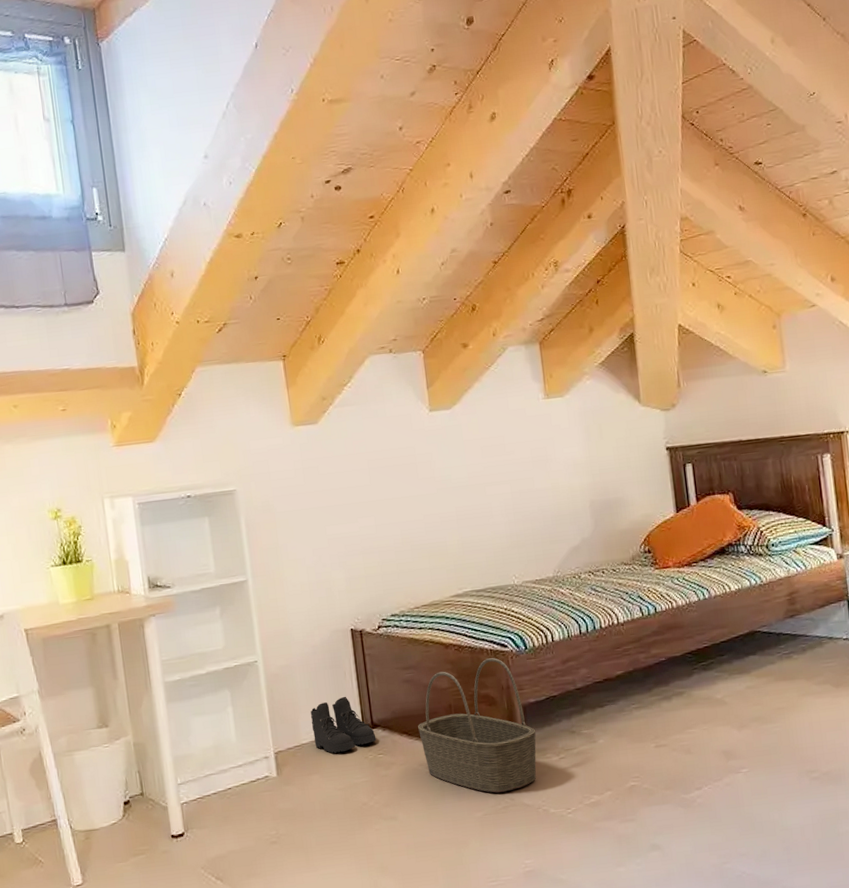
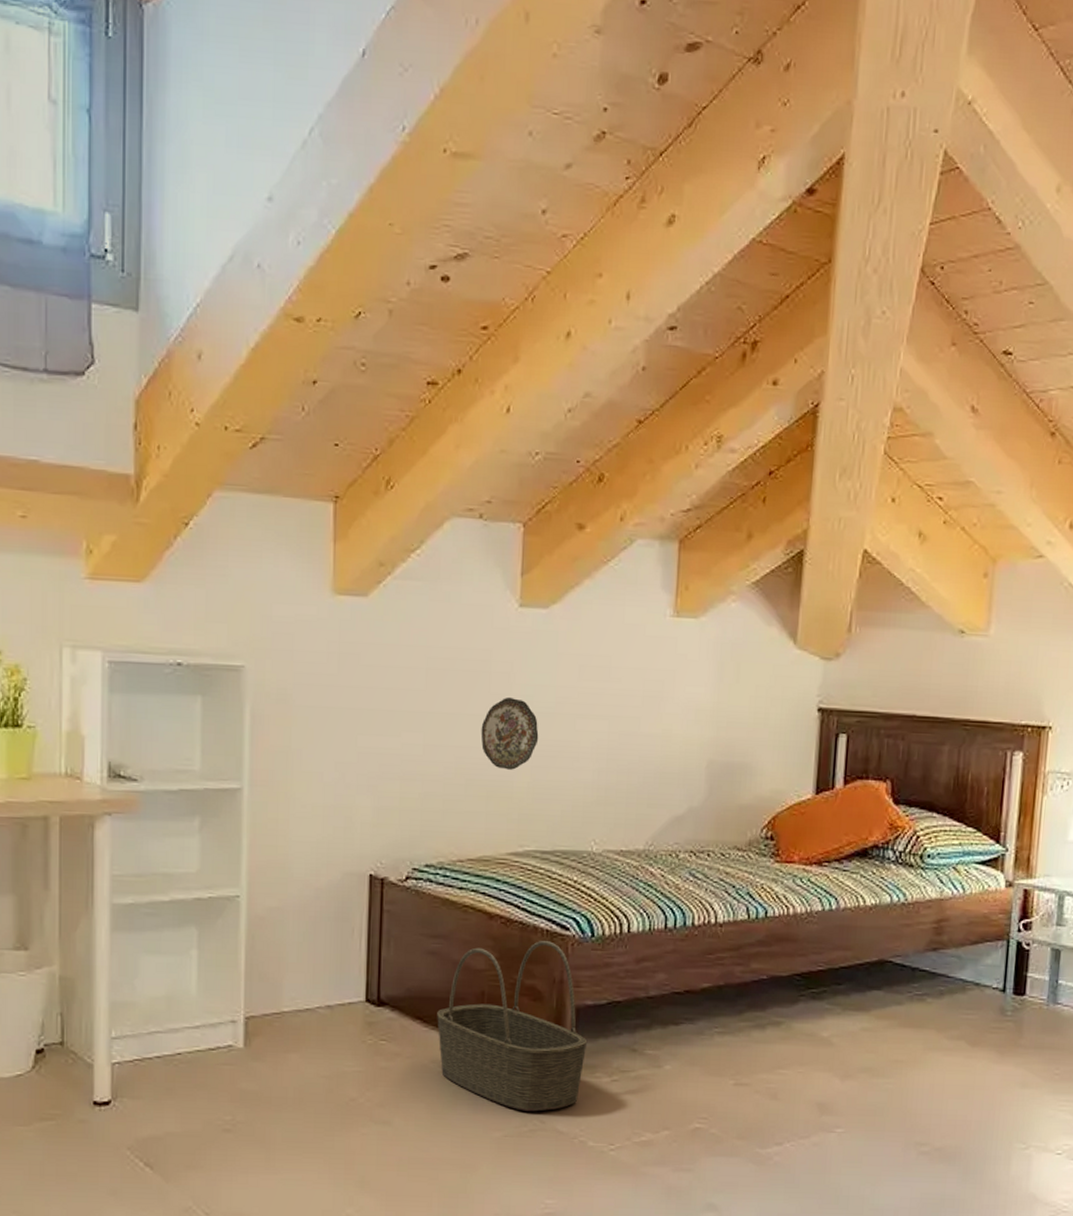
boots: present [310,696,377,754] -> none [299,959,381,1030]
decorative plate: none [416,479,460,534] -> present [481,696,539,770]

